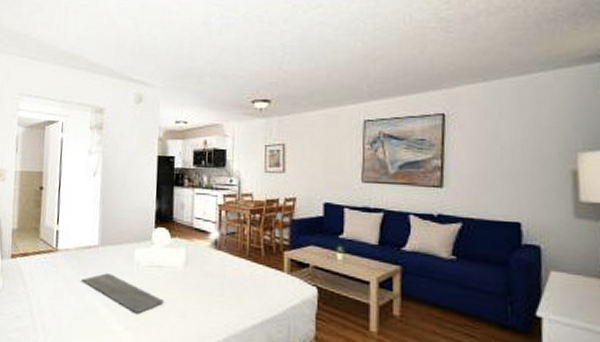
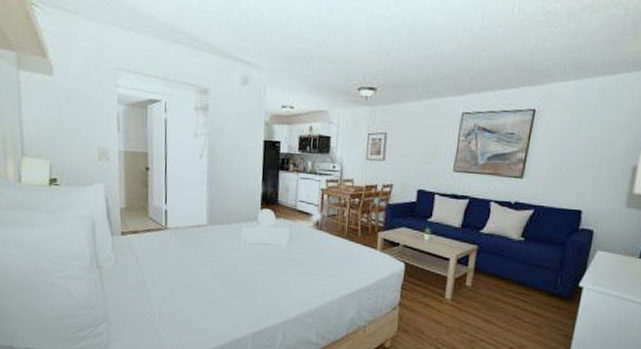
bath mat: present [83,273,163,313] -> none [193,250,268,284]

